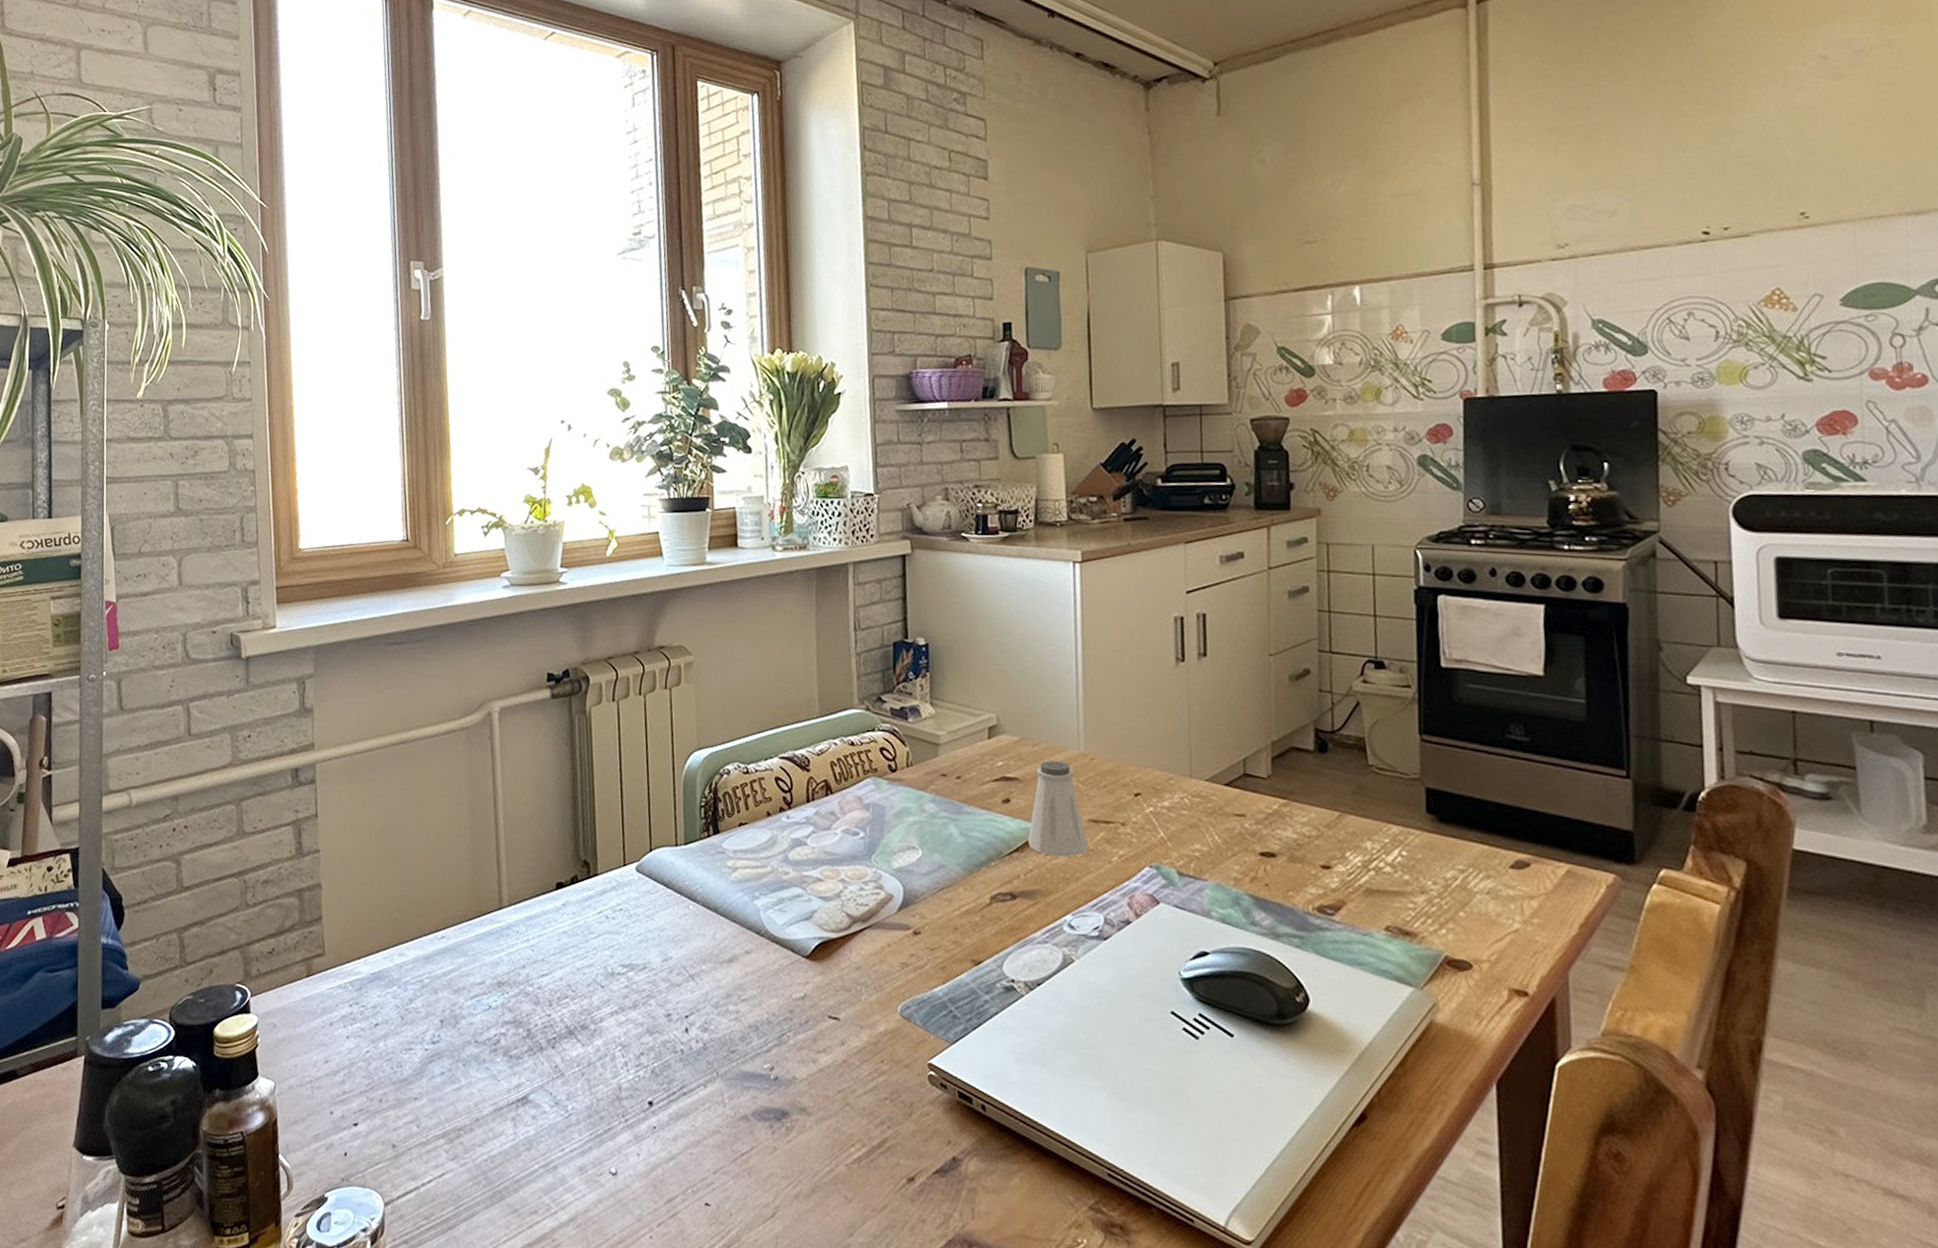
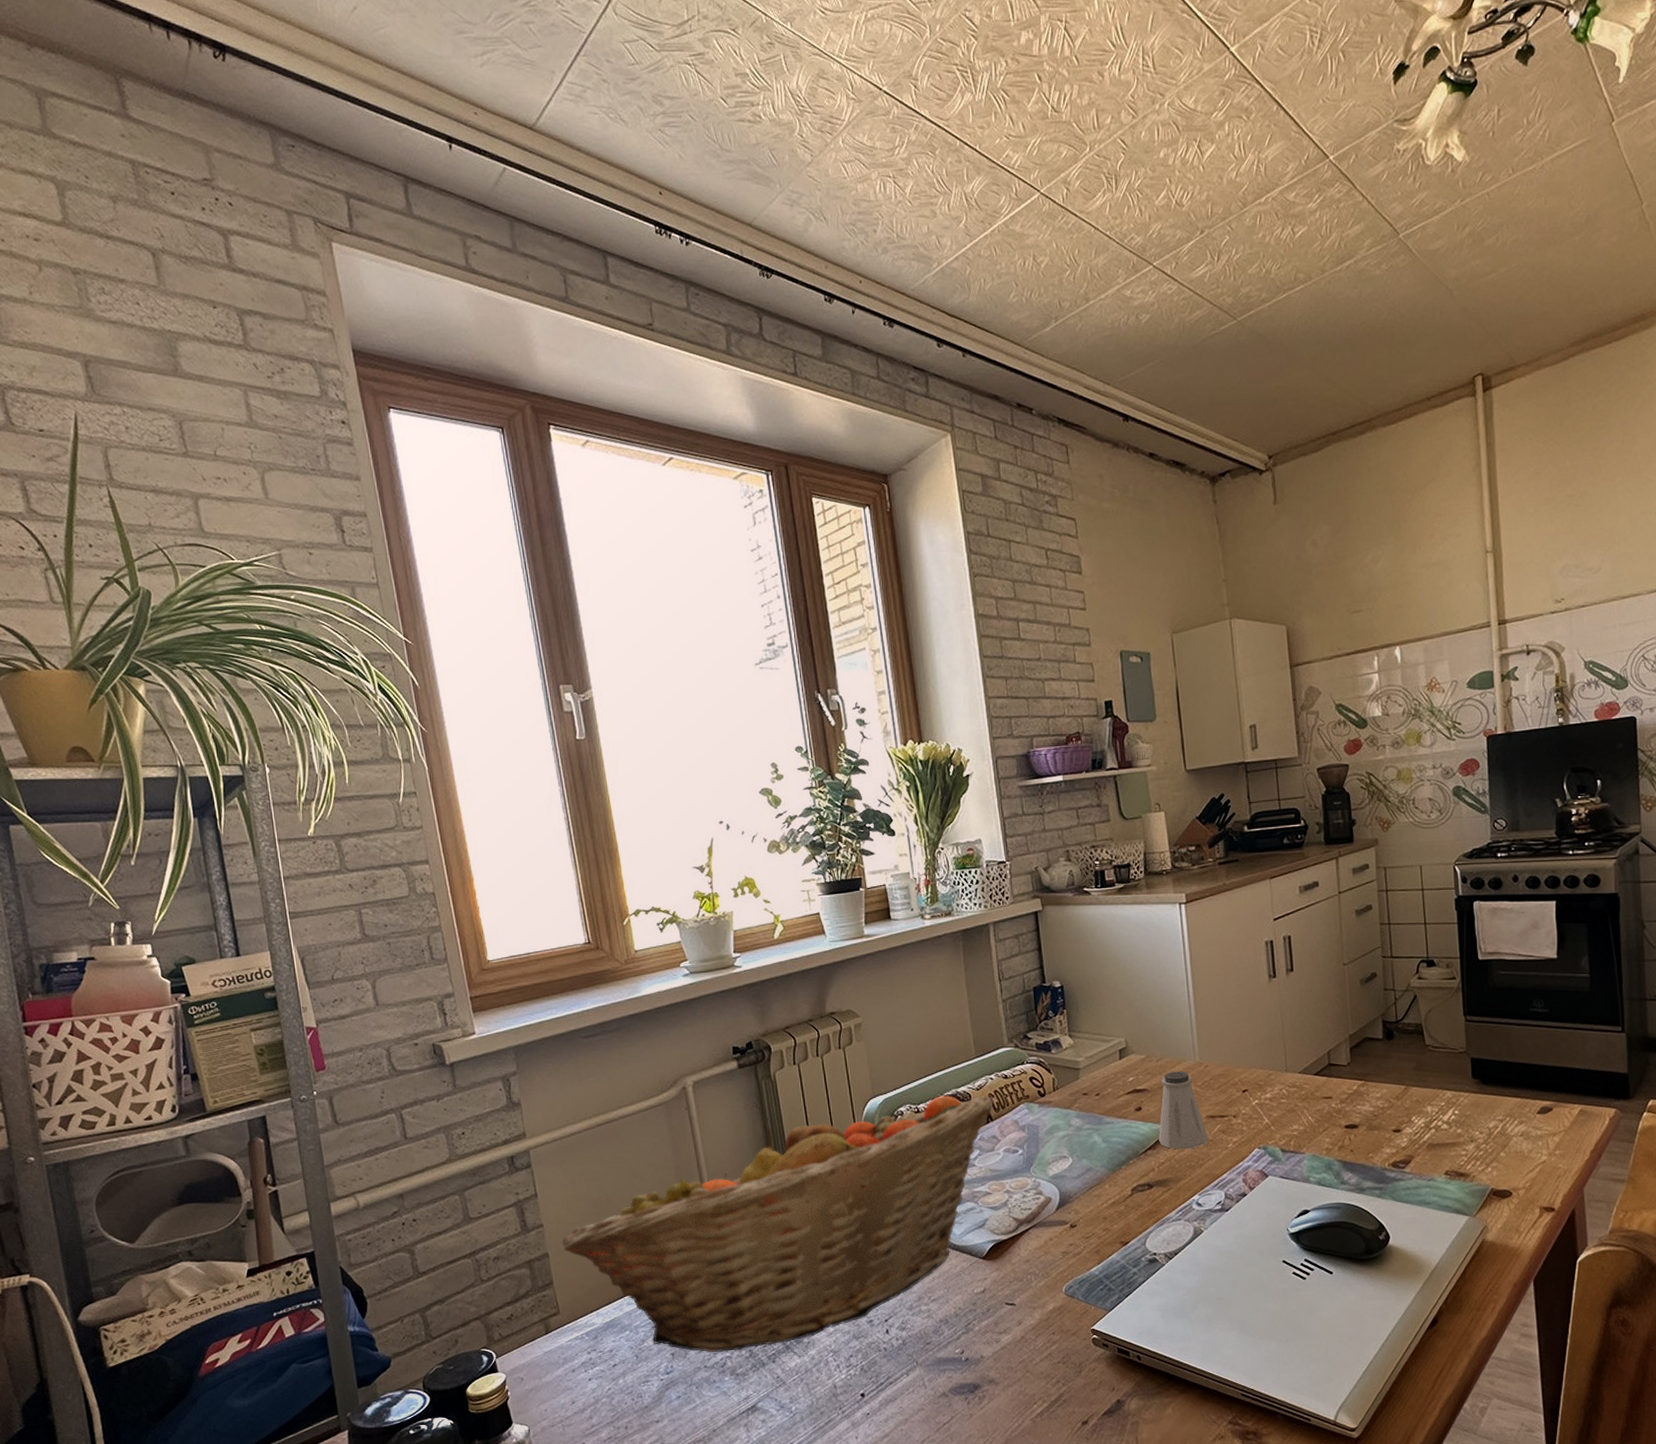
fruit basket: none [337,755,835,1028] -> present [561,1094,994,1352]

